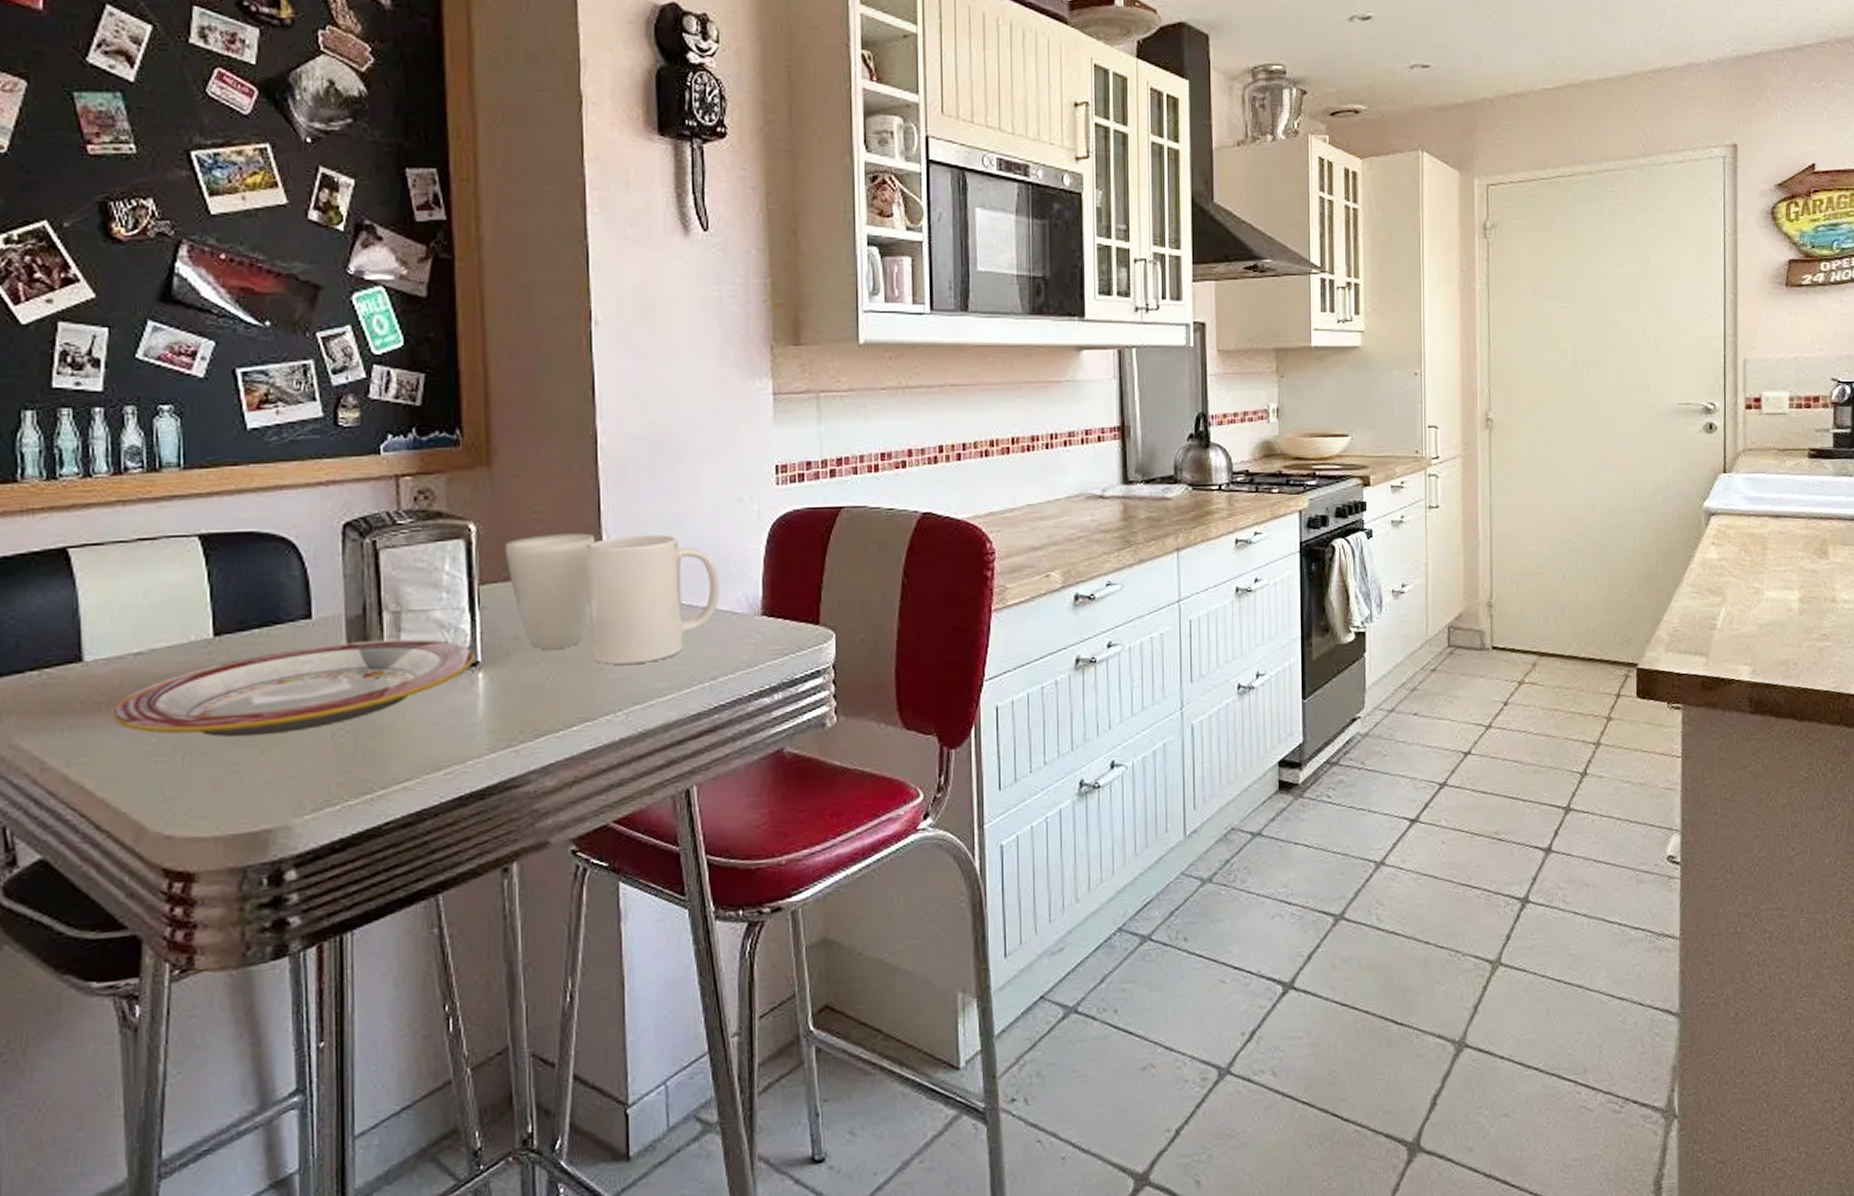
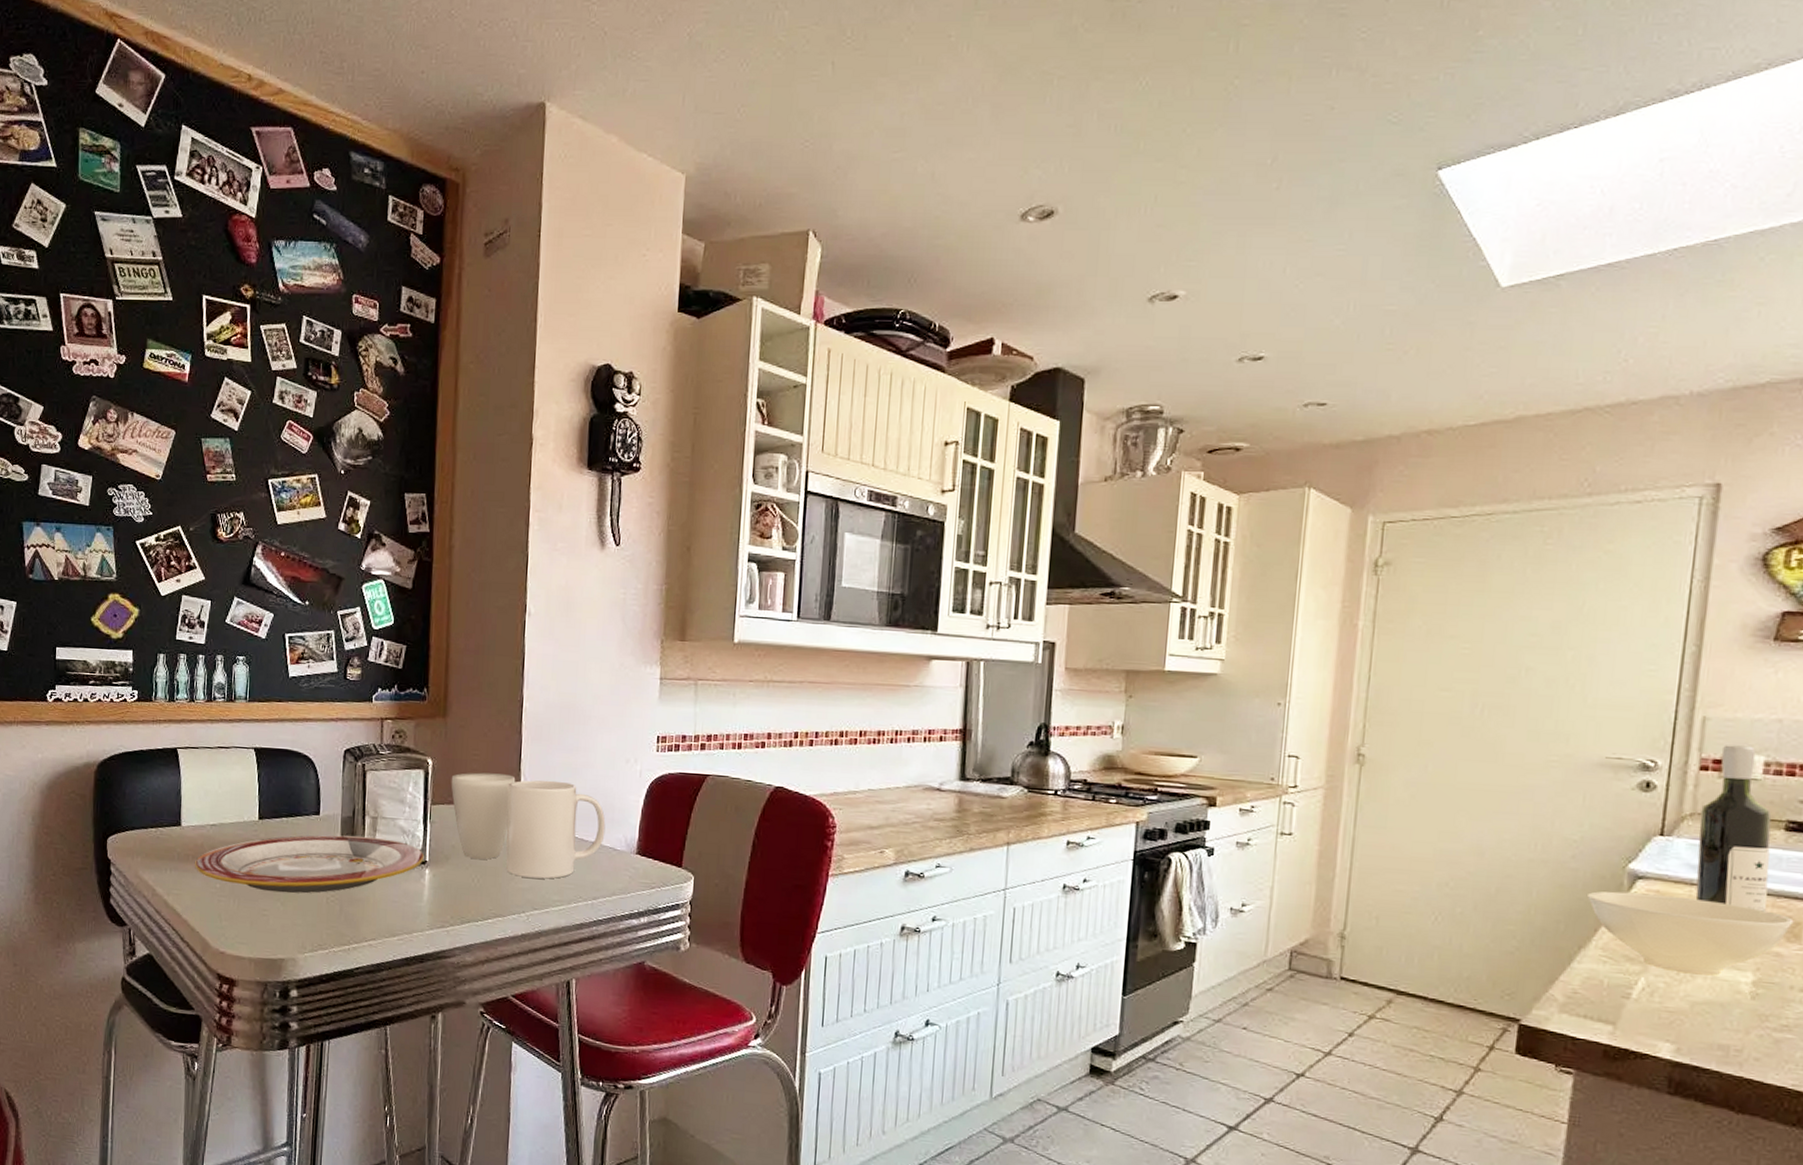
bowl: none [1676,528,1822,599] -> present [1586,891,1794,976]
bottle: none [1750,384,1803,534] -> present [1695,745,1772,912]

